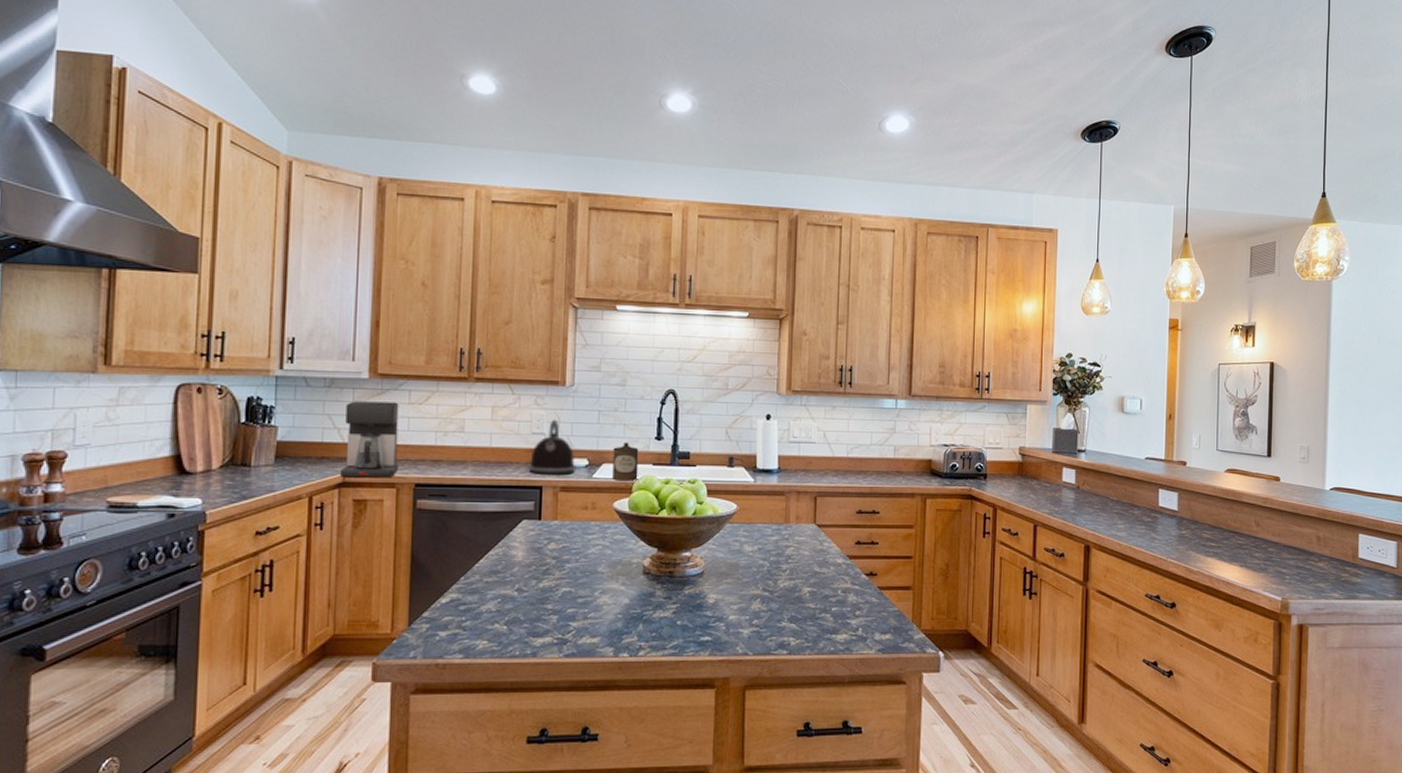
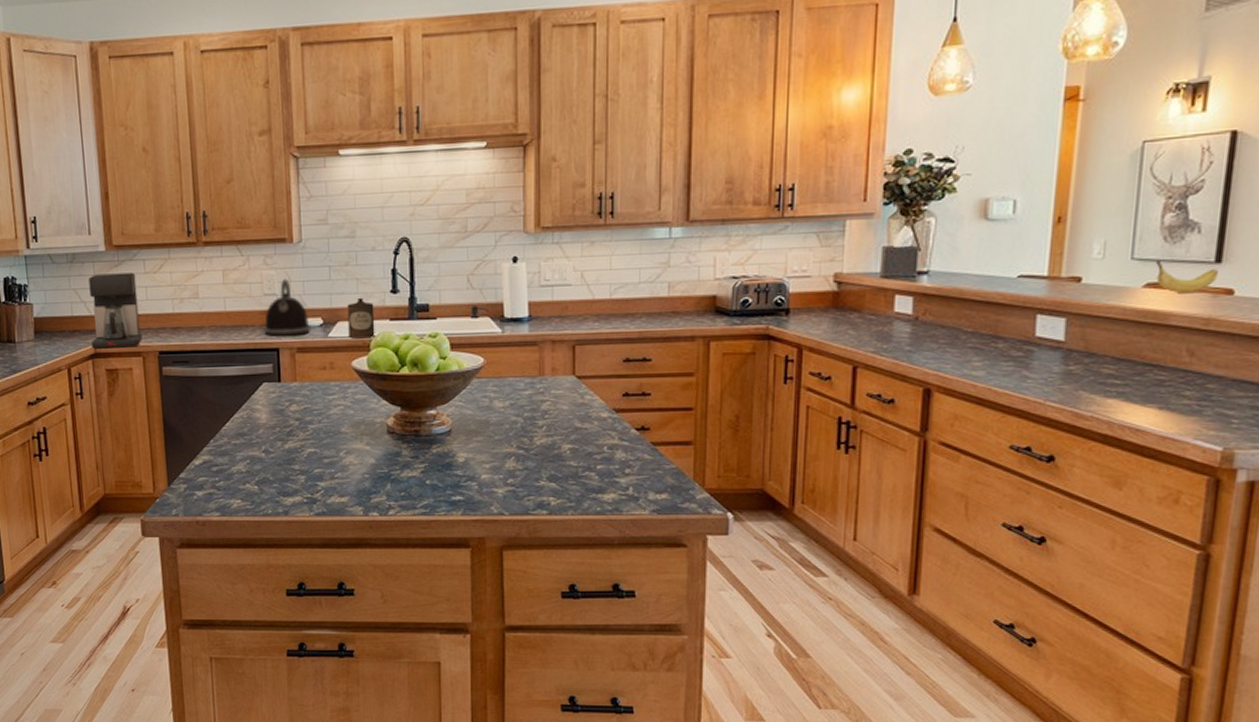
fruit: none [1232,451,1270,479] -> present [1156,258,1219,294]

